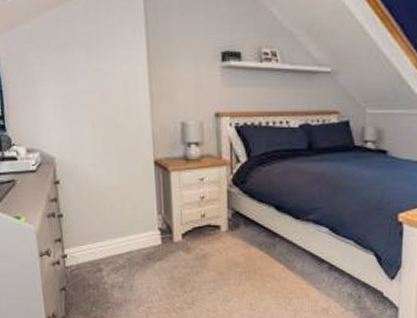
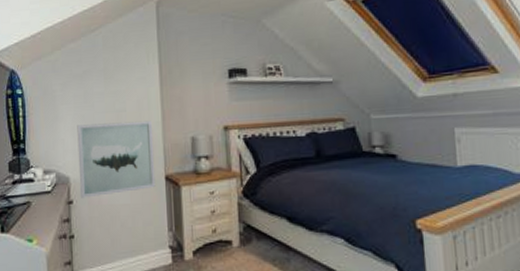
wall art: none [59,102,144,179] -> present [77,120,156,198]

